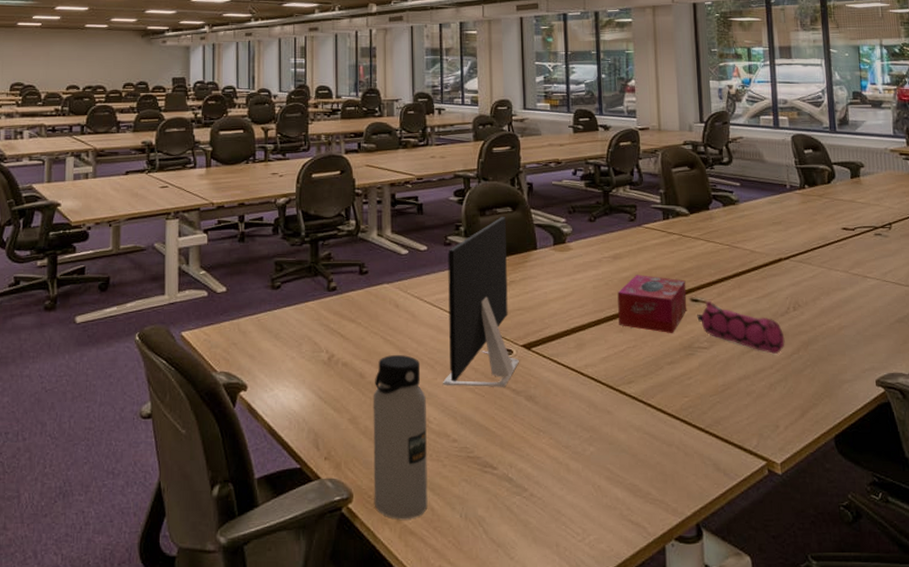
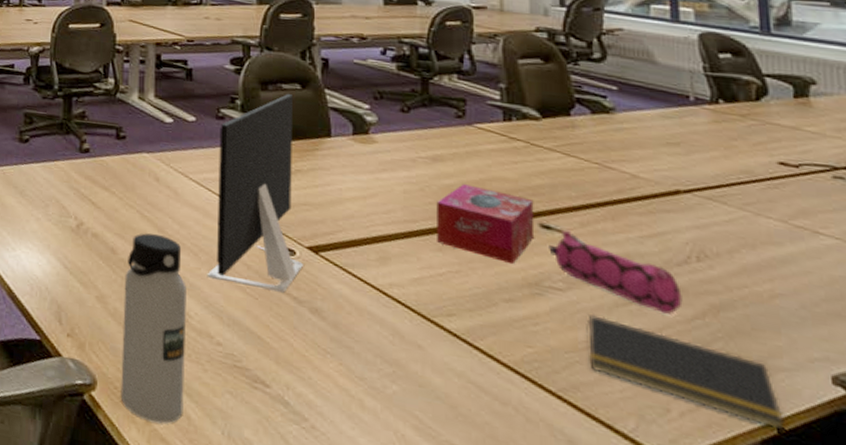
notepad: none [723,364,849,426] -> present [586,315,785,431]

